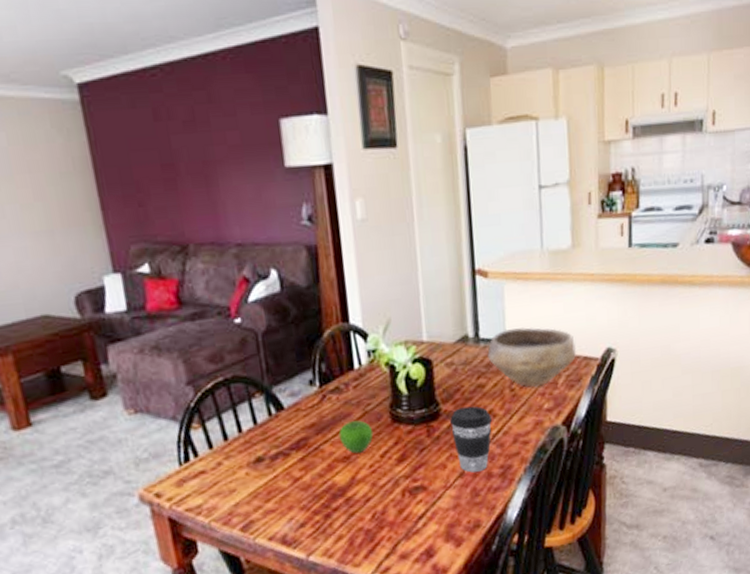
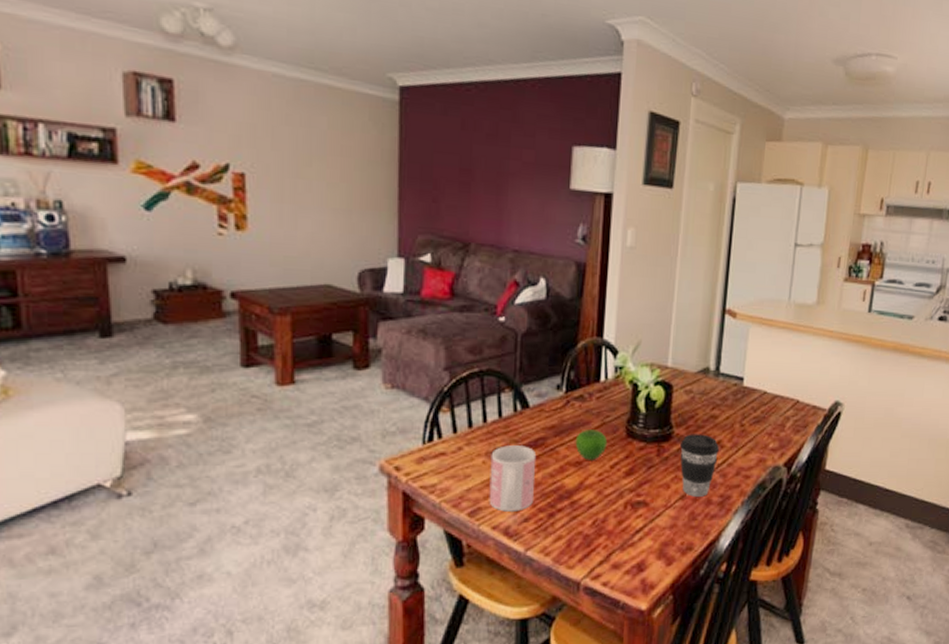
mug: none [253,449,306,521] -> present [489,445,537,512]
bowl: present [487,327,577,387] -> none [724,367,807,426]

